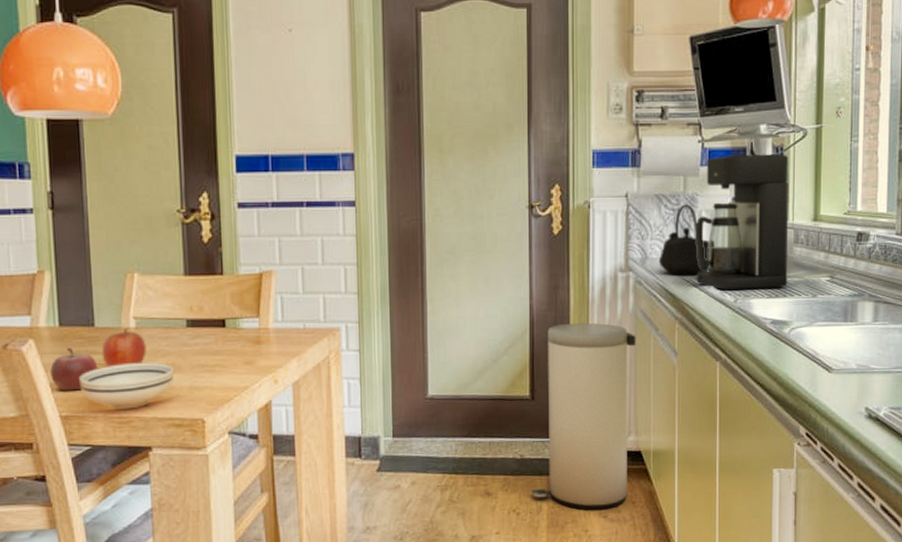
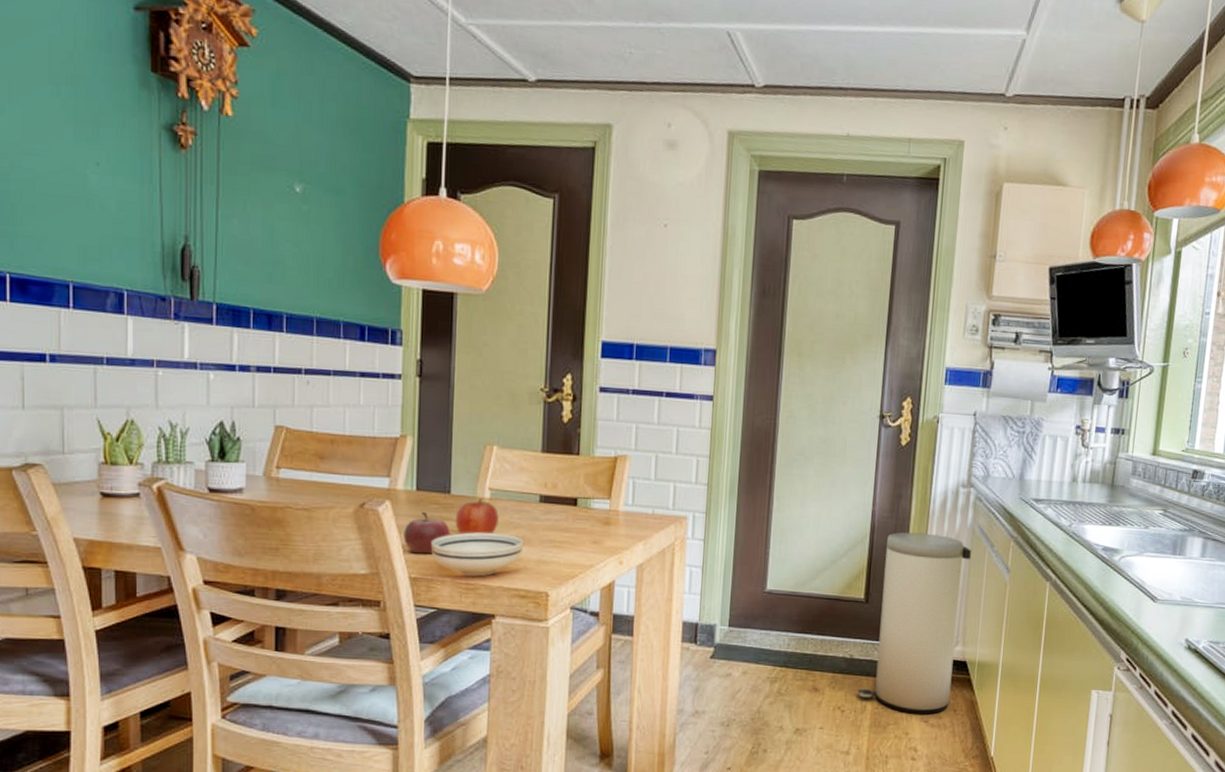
kettle: present [658,204,709,275] -> none [999,428,1050,497]
coffee maker: present [696,154,789,290] -> none [1034,384,1134,517]

